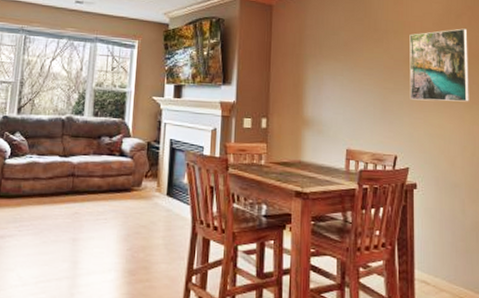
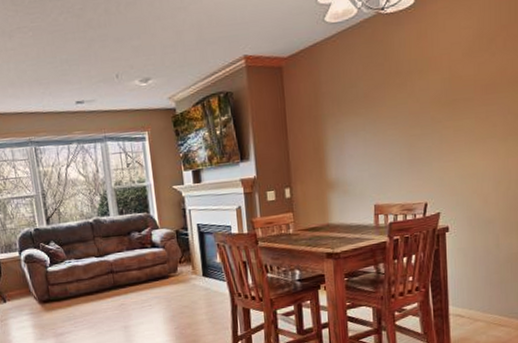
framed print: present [409,28,469,102] -> none [436,52,504,143]

